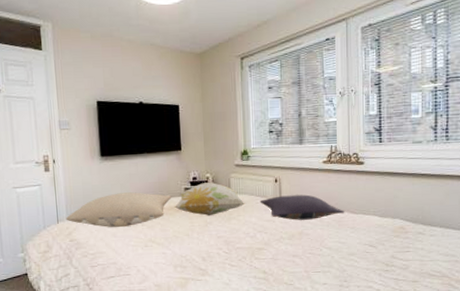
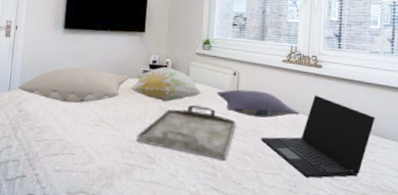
serving tray: none [187,216,283,265] -> present [136,105,237,161]
laptop: none [308,192,421,272] -> present [261,95,375,178]

